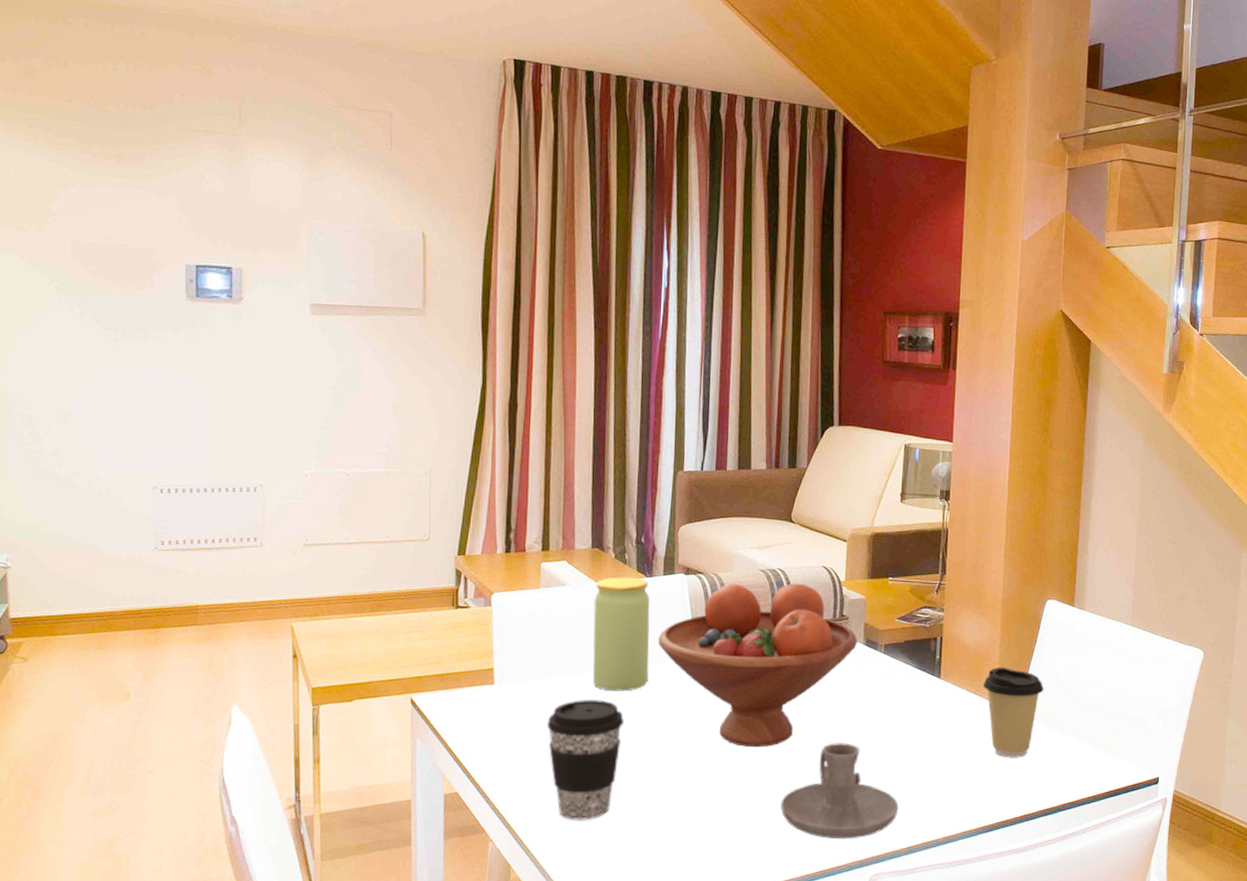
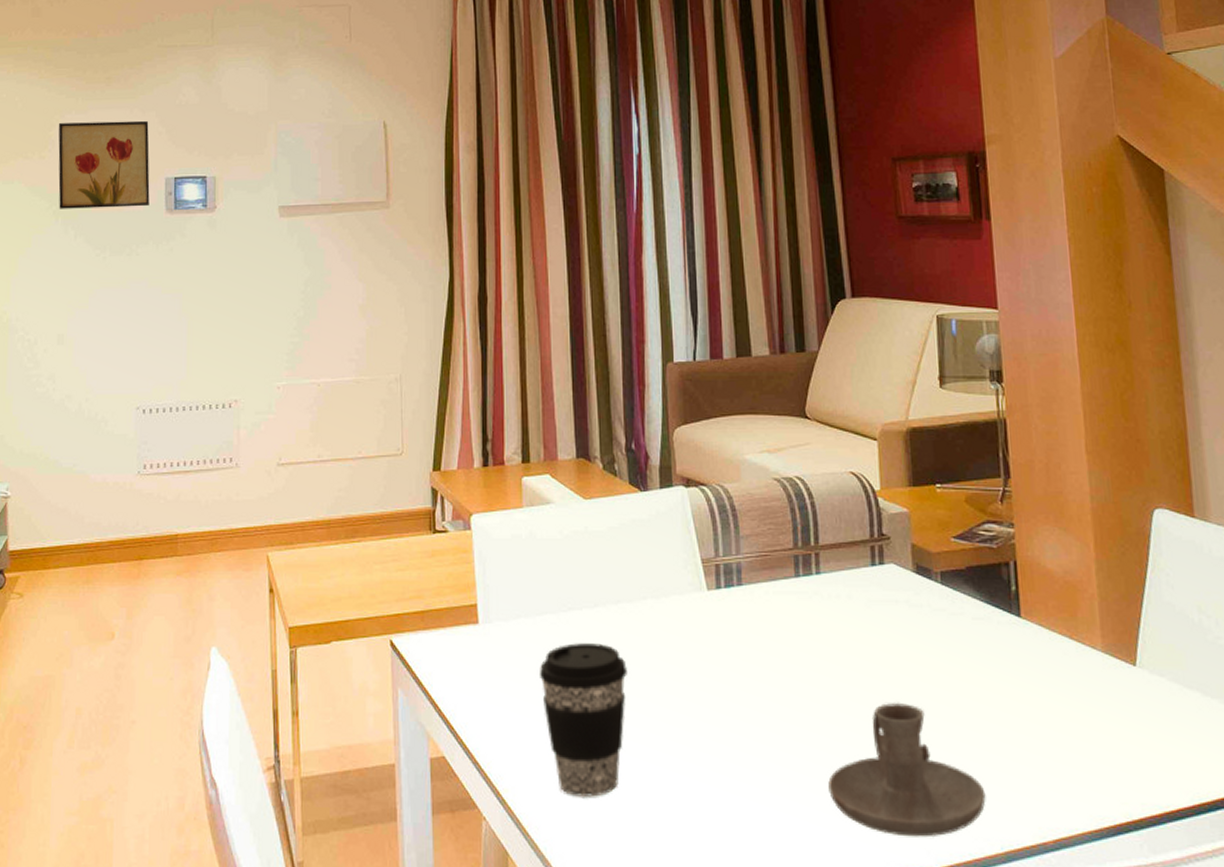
wall art: none [60,196,168,292] -> present [58,120,150,209]
jar: present [592,577,650,691] -> none [583,492,652,633]
fruit bowl: present [657,583,857,748] -> none [659,494,905,708]
coffee cup: present [983,667,1044,758] -> none [1080,601,1168,729]

